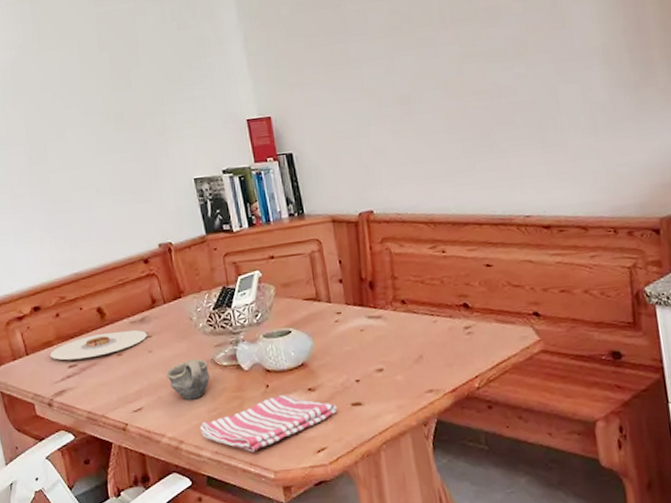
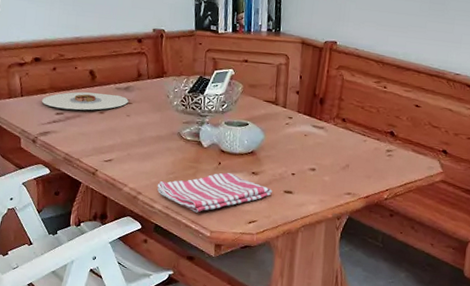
cup: present [165,358,210,401] -> none [137,129,175,163]

